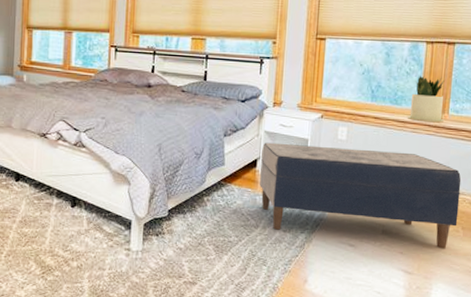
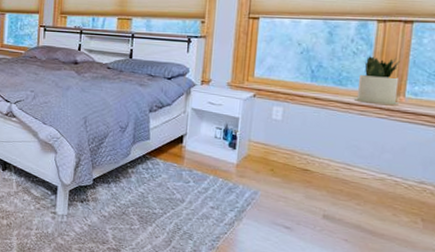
bench: present [260,142,462,249] -> none [186,119,421,241]

